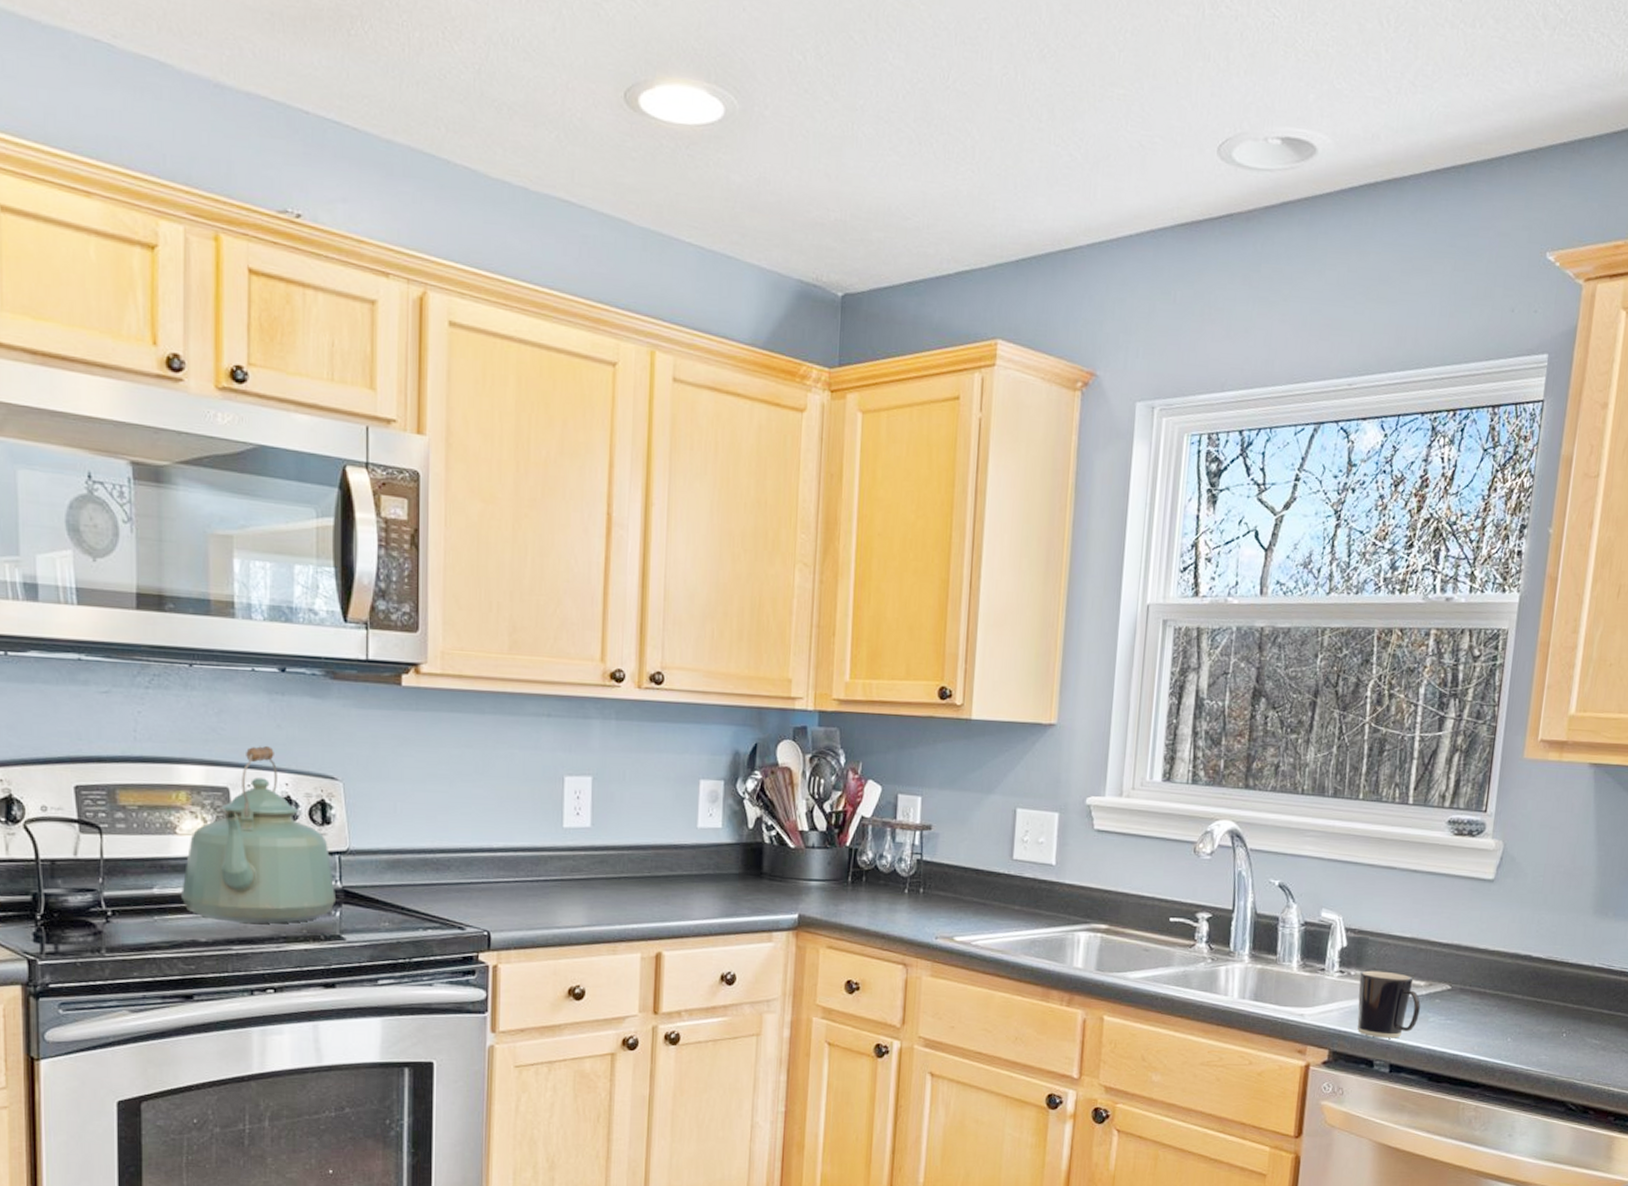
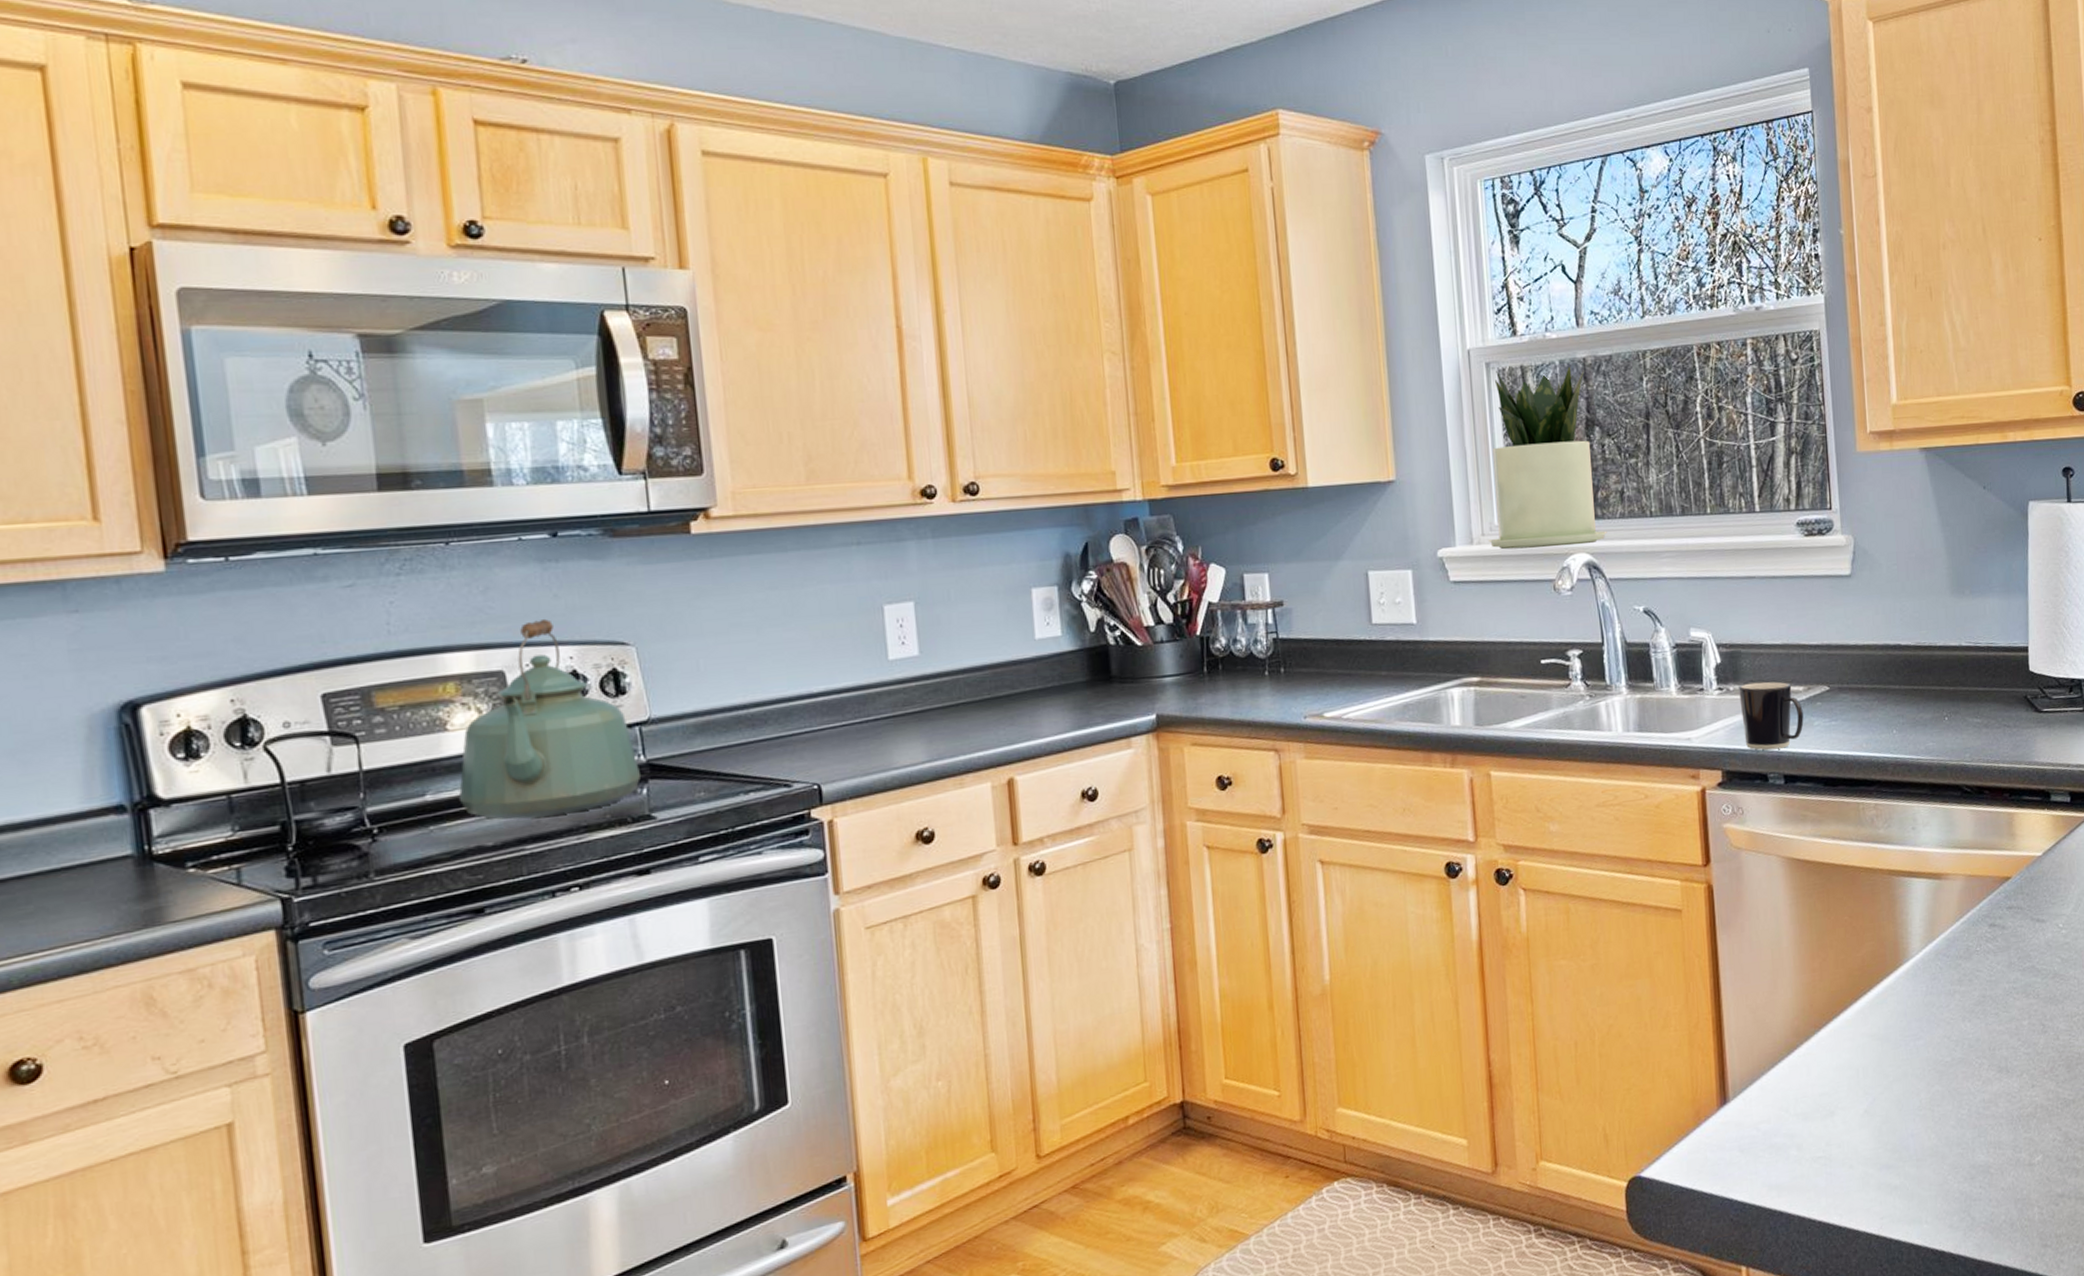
planter: none [1138,628,1260,813] -> present [1489,366,1607,550]

